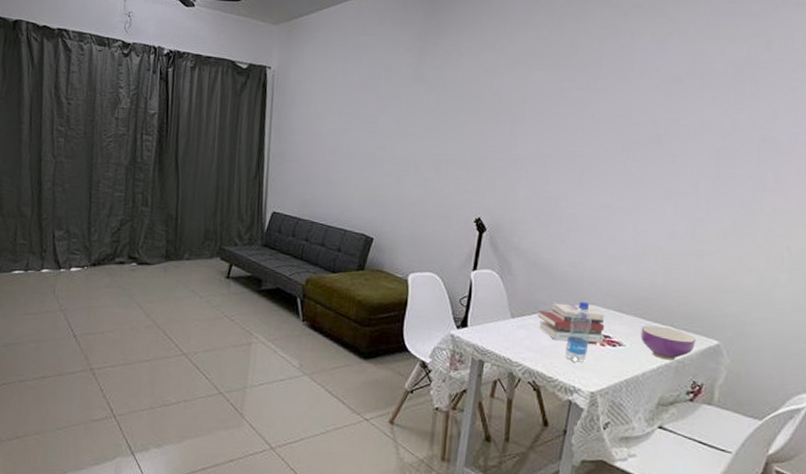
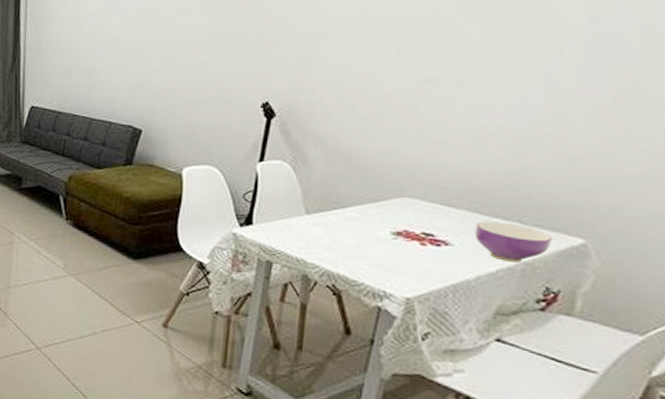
books: present [537,302,605,344] -> none [339,196,428,244]
bottle: present [565,301,592,363] -> none [374,194,410,265]

